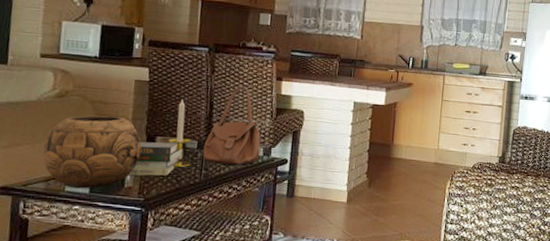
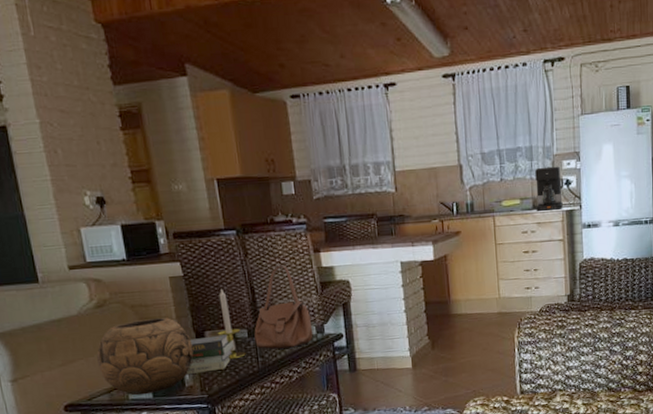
coffee maker: none [482,40,508,79] -> present [535,166,563,211]

